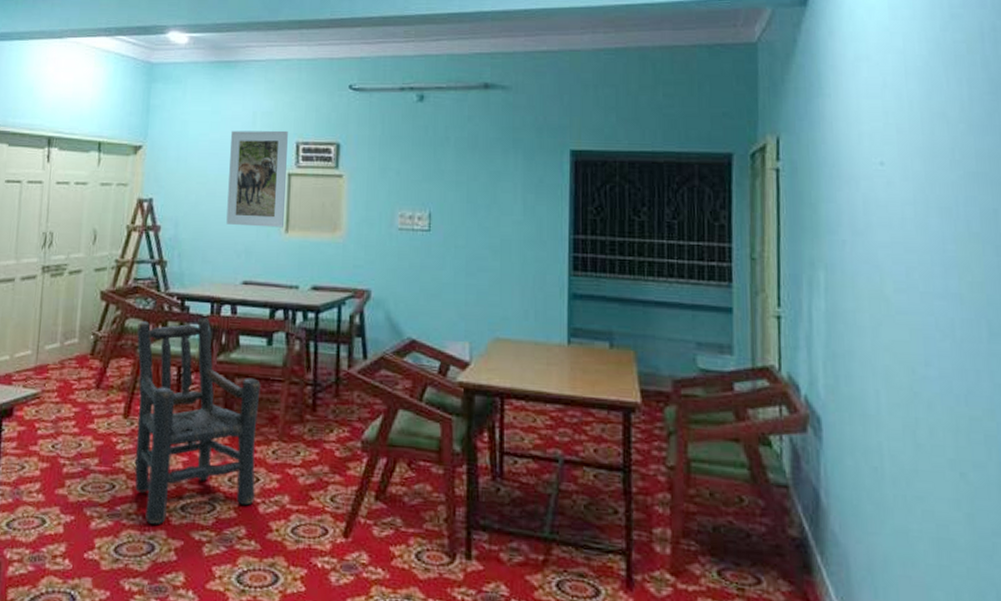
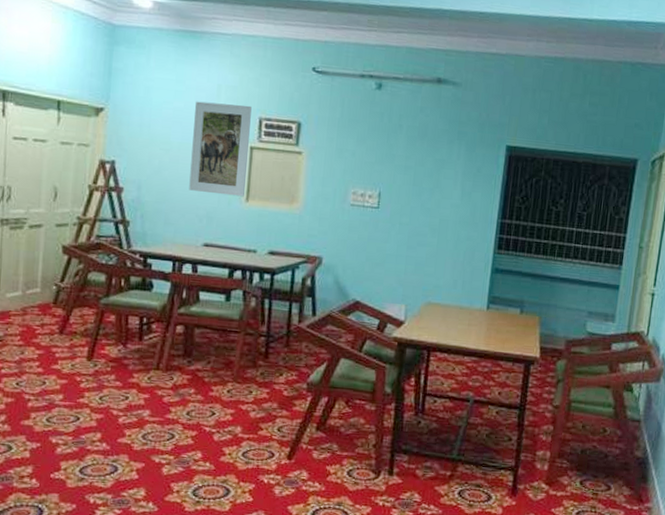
chair: present [134,316,261,525] -> none [98,273,218,451]

